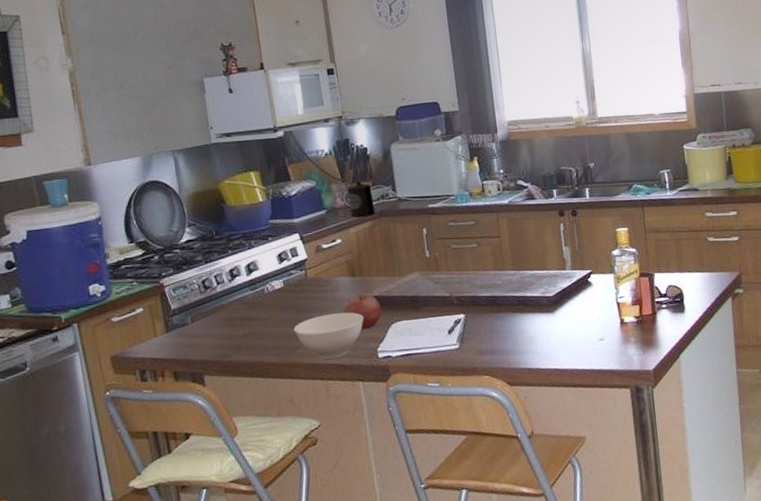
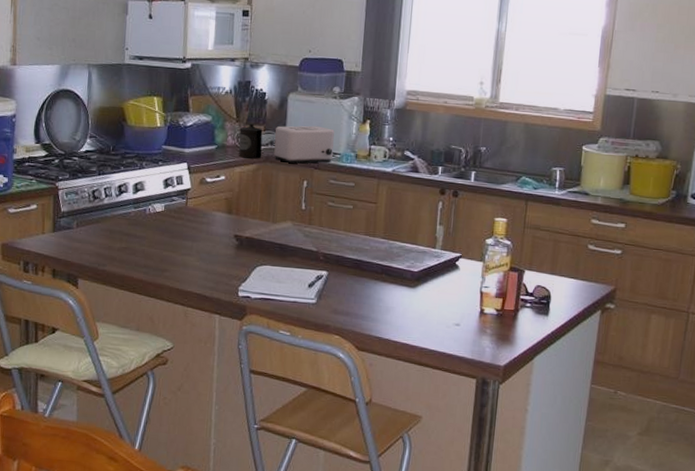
bowl: present [293,312,364,360] -> none [165,244,232,289]
fruit: present [343,293,382,330] -> none [214,230,250,267]
toaster: none [384,171,447,214] -> present [274,125,334,164]

